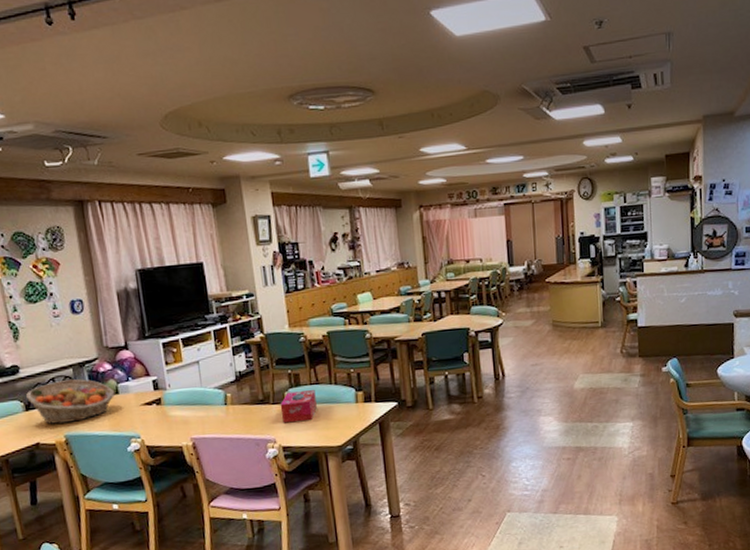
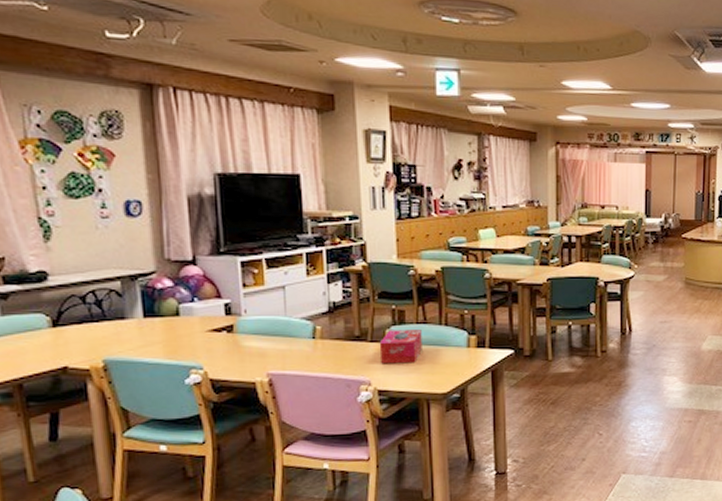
fruit basket: present [25,378,115,424] -> none [53,293,175,345]

